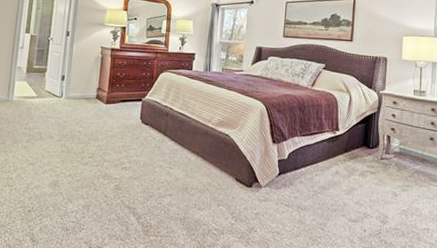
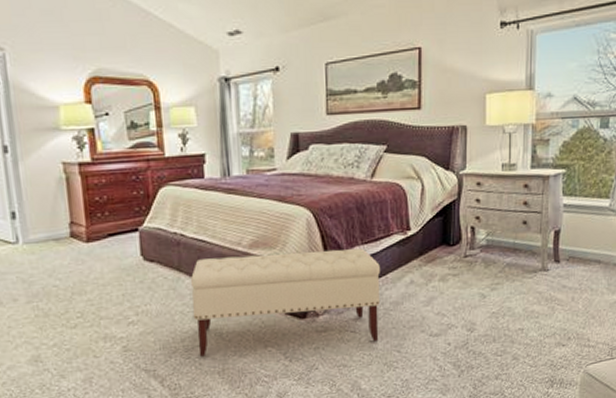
bench: none [168,128,313,217] -> present [191,247,381,357]

